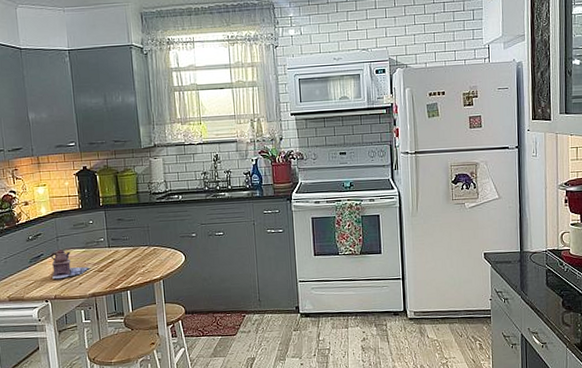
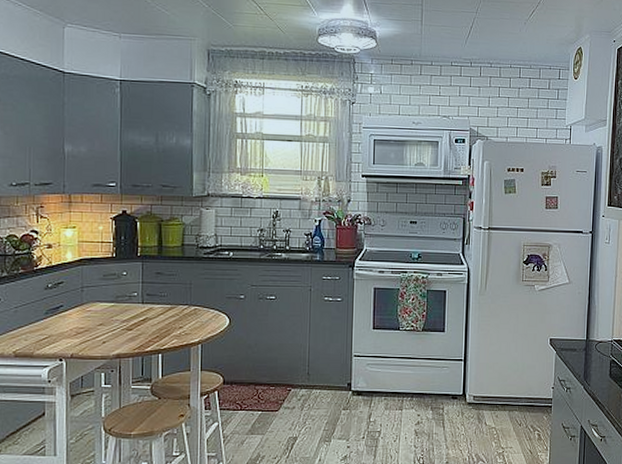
teapot: present [50,248,90,279] -> none [69,301,117,336]

